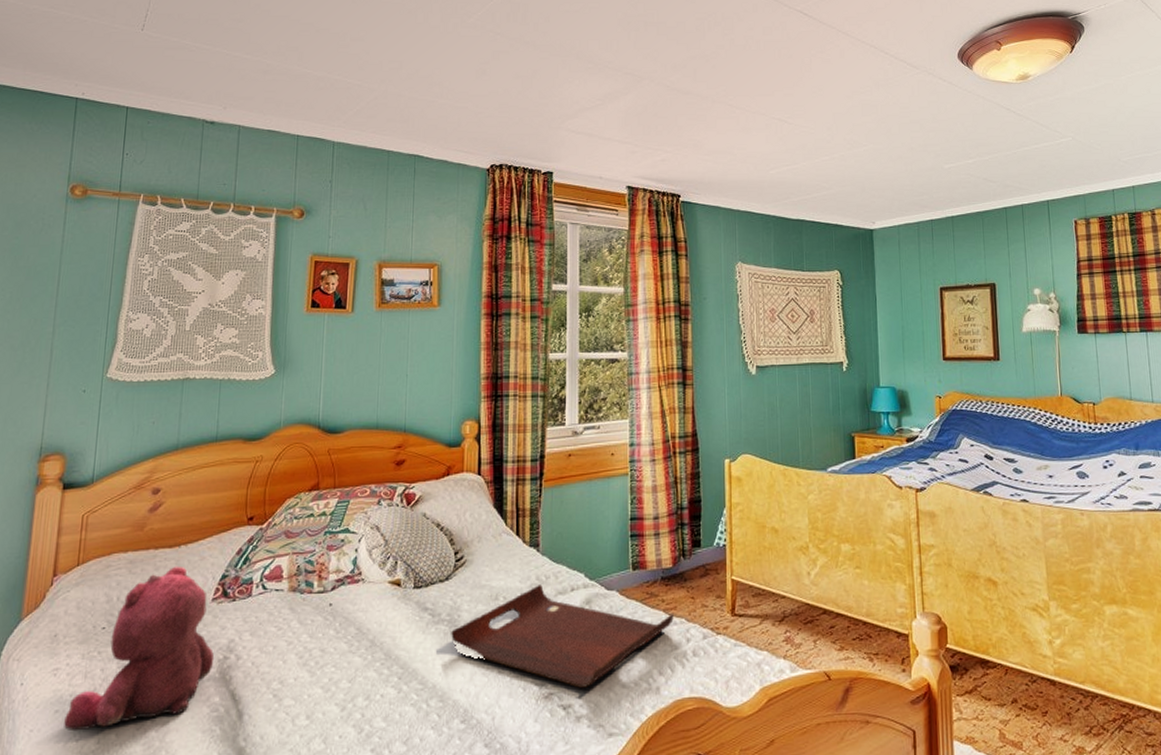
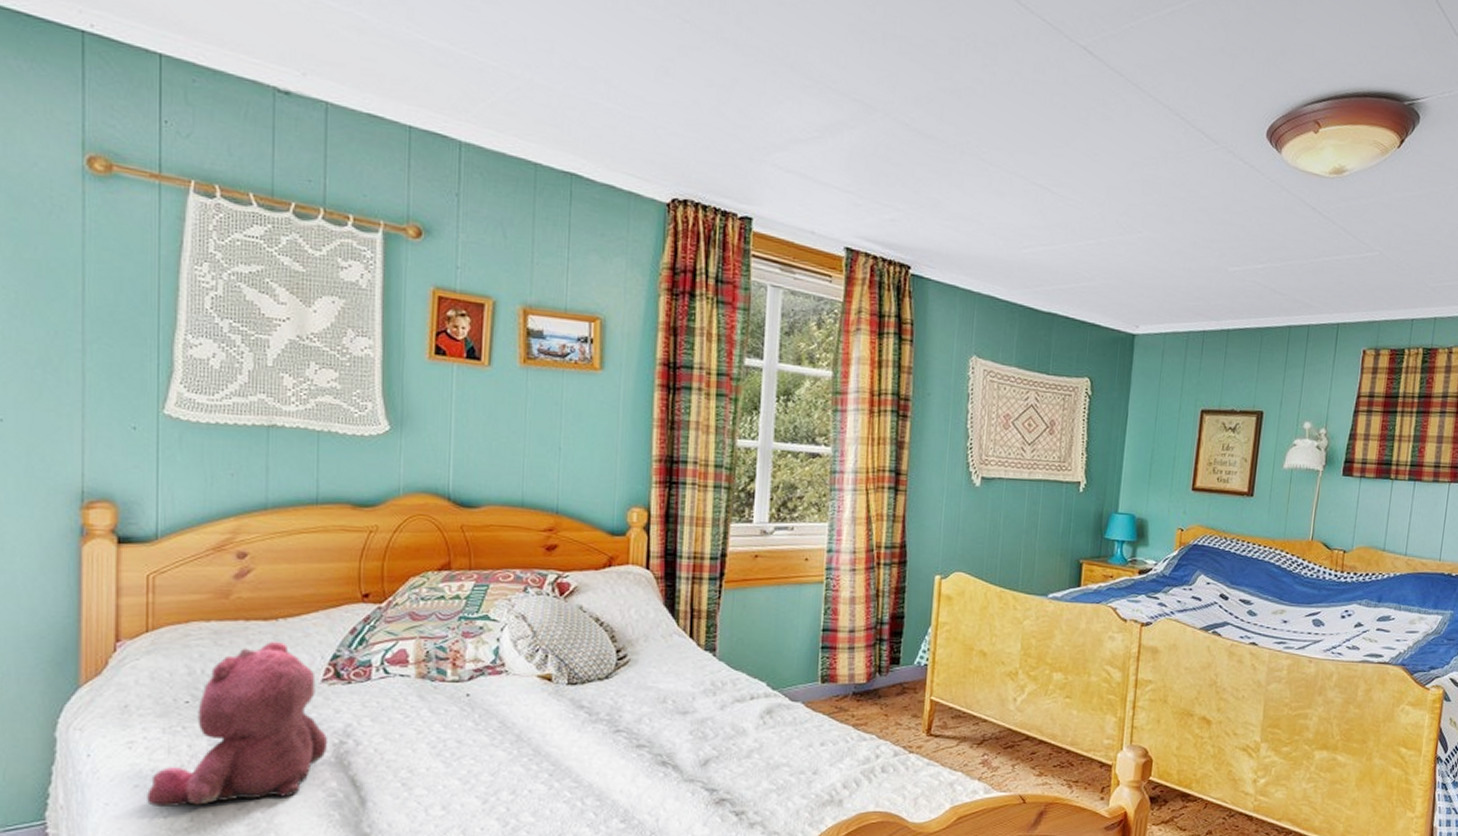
serving tray: present [451,585,674,688] -> none [610,690,864,796]

